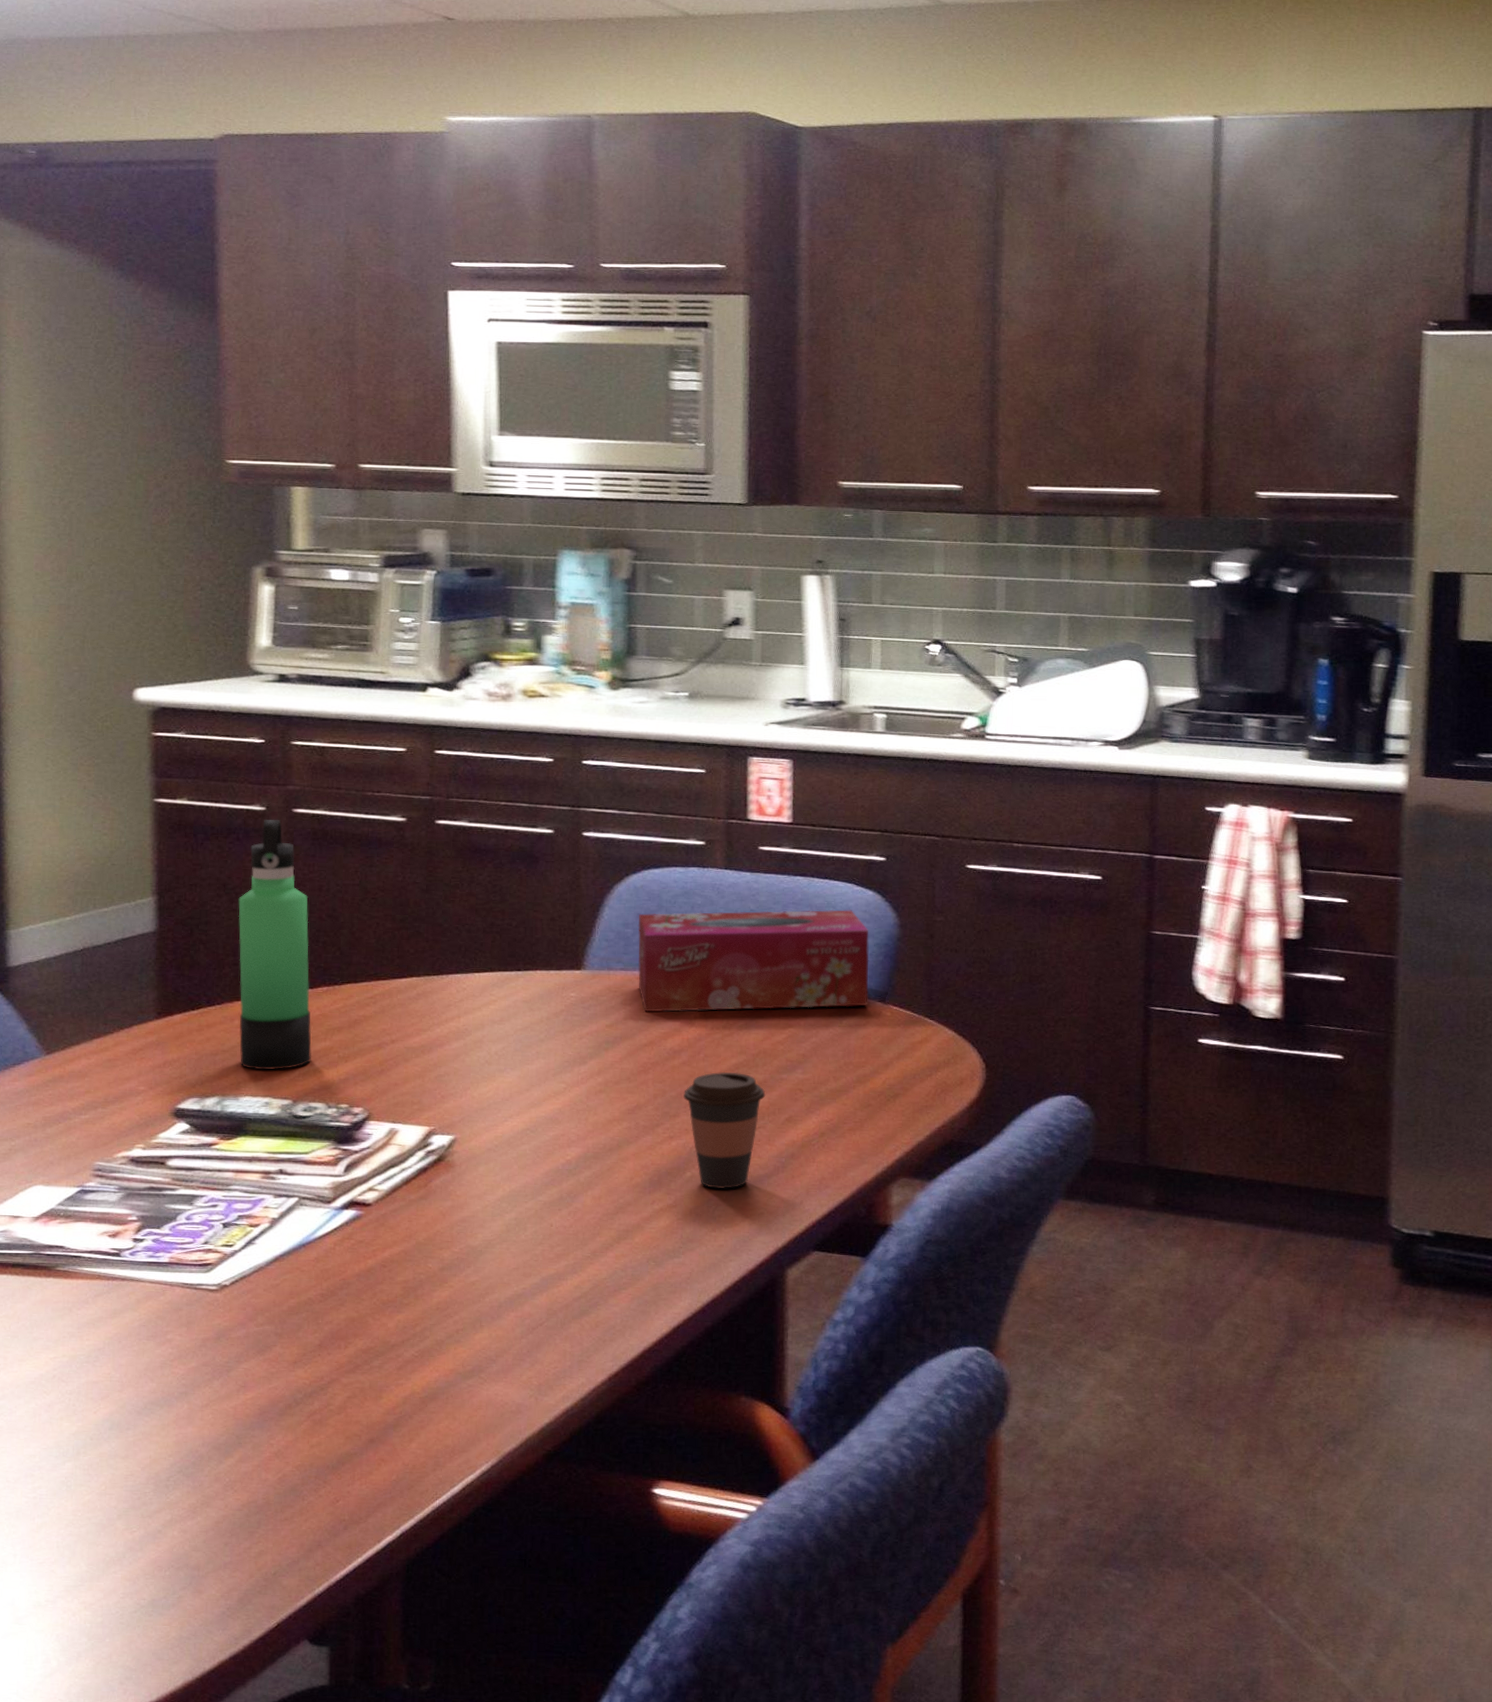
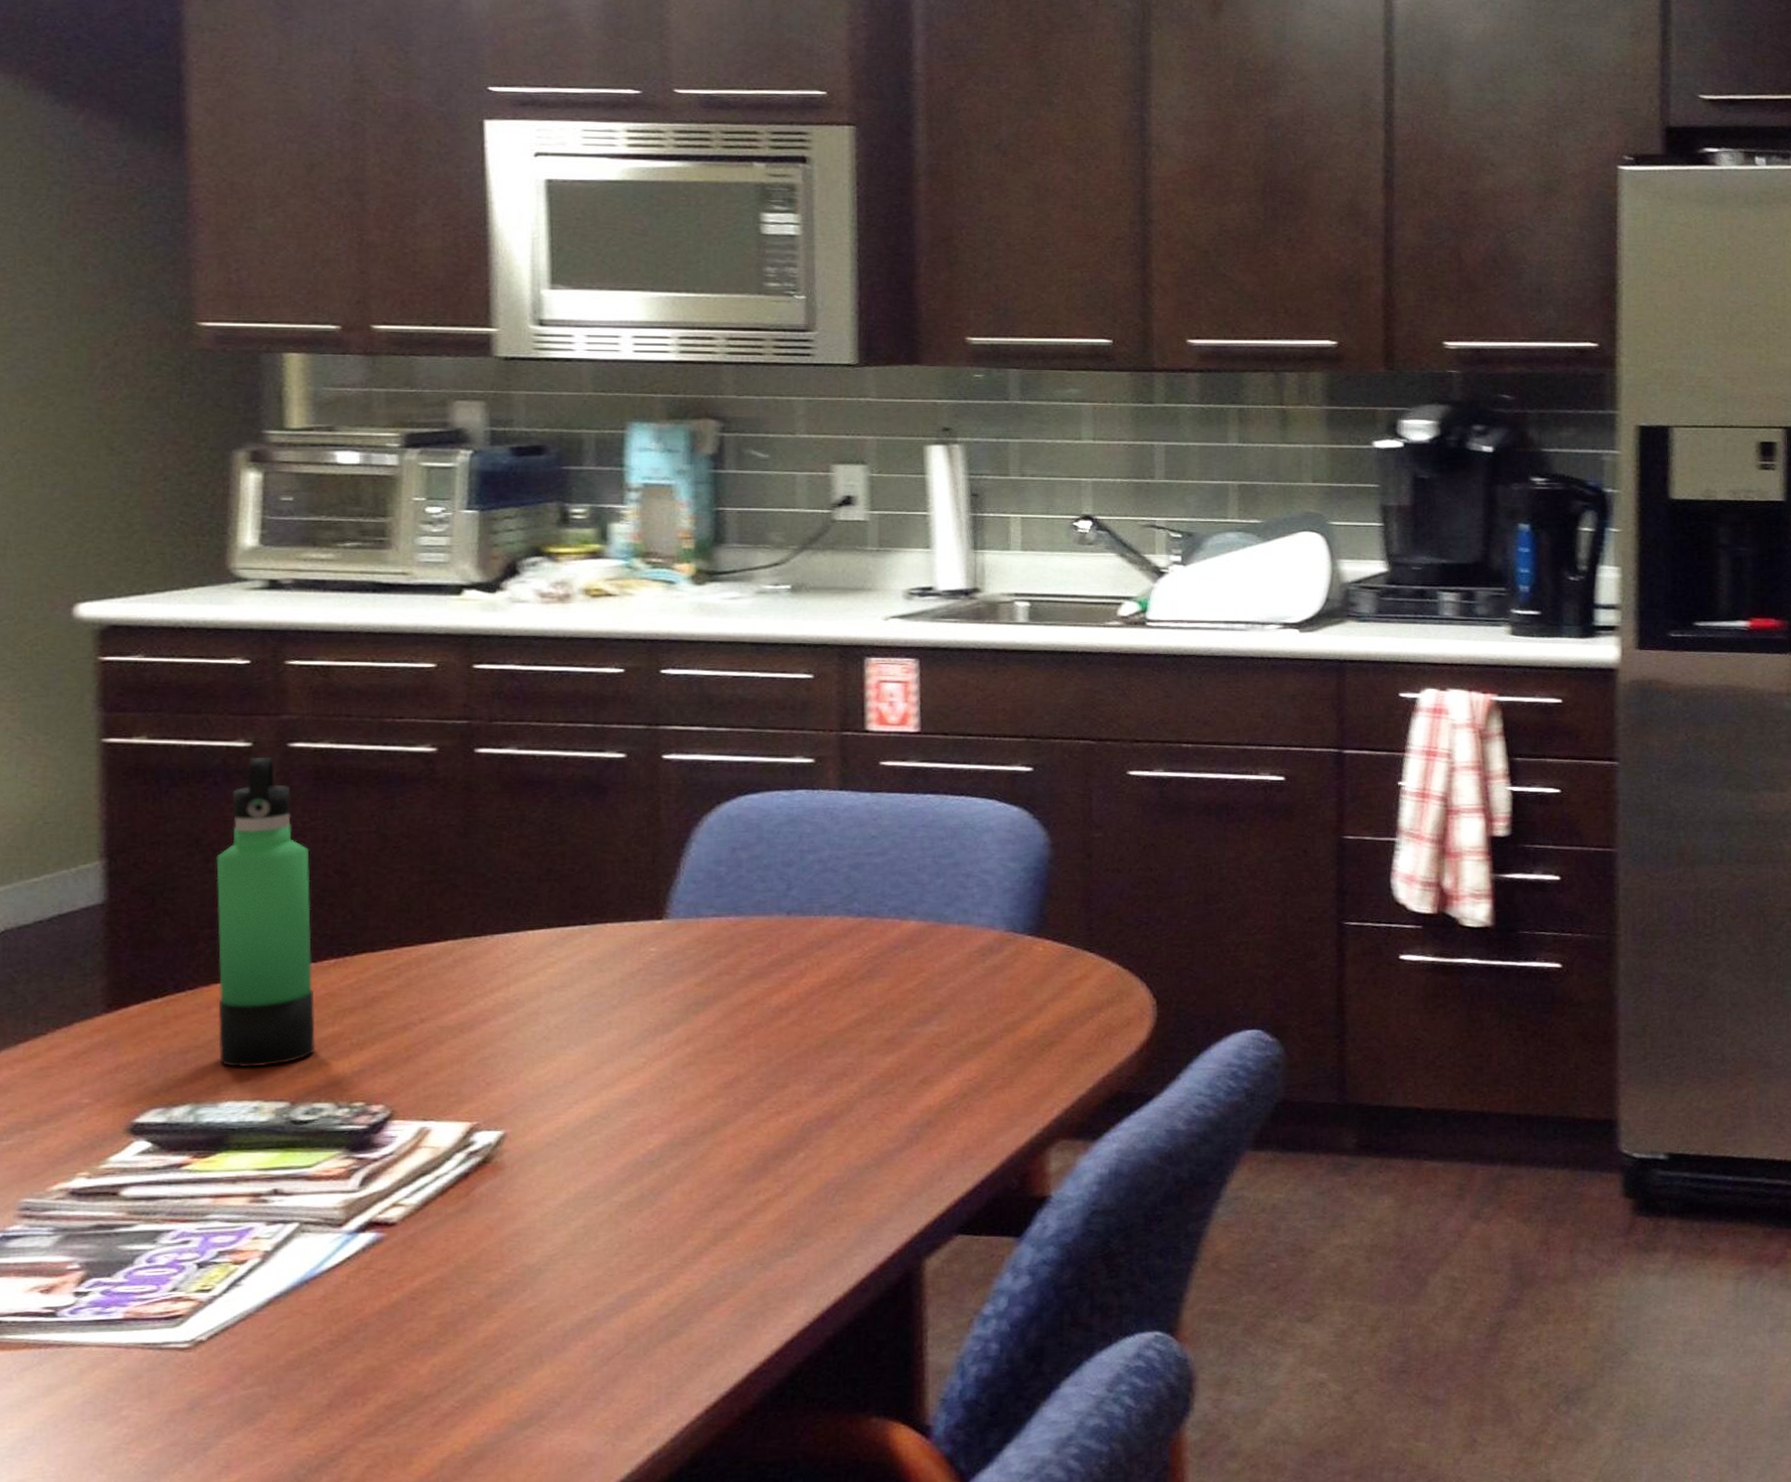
tissue box: present [638,909,869,1012] -> none [733,830,1016,965]
coffee cup: present [683,1071,766,1190] -> none [793,1029,894,1171]

